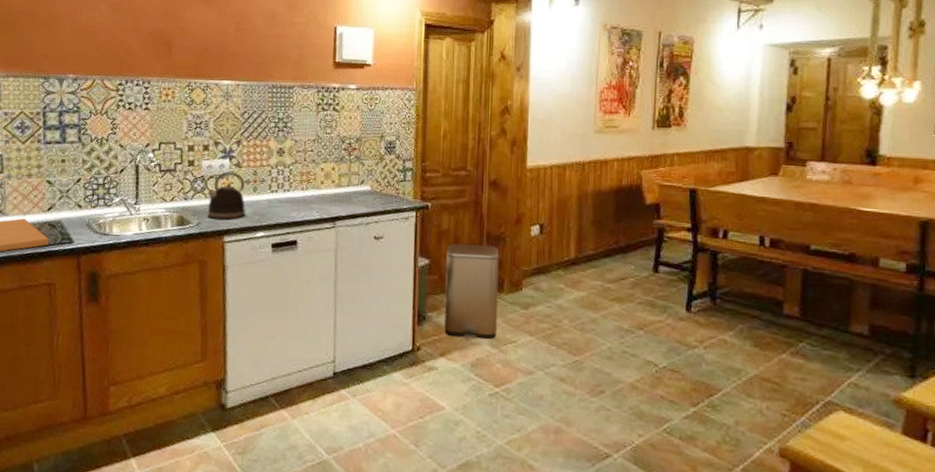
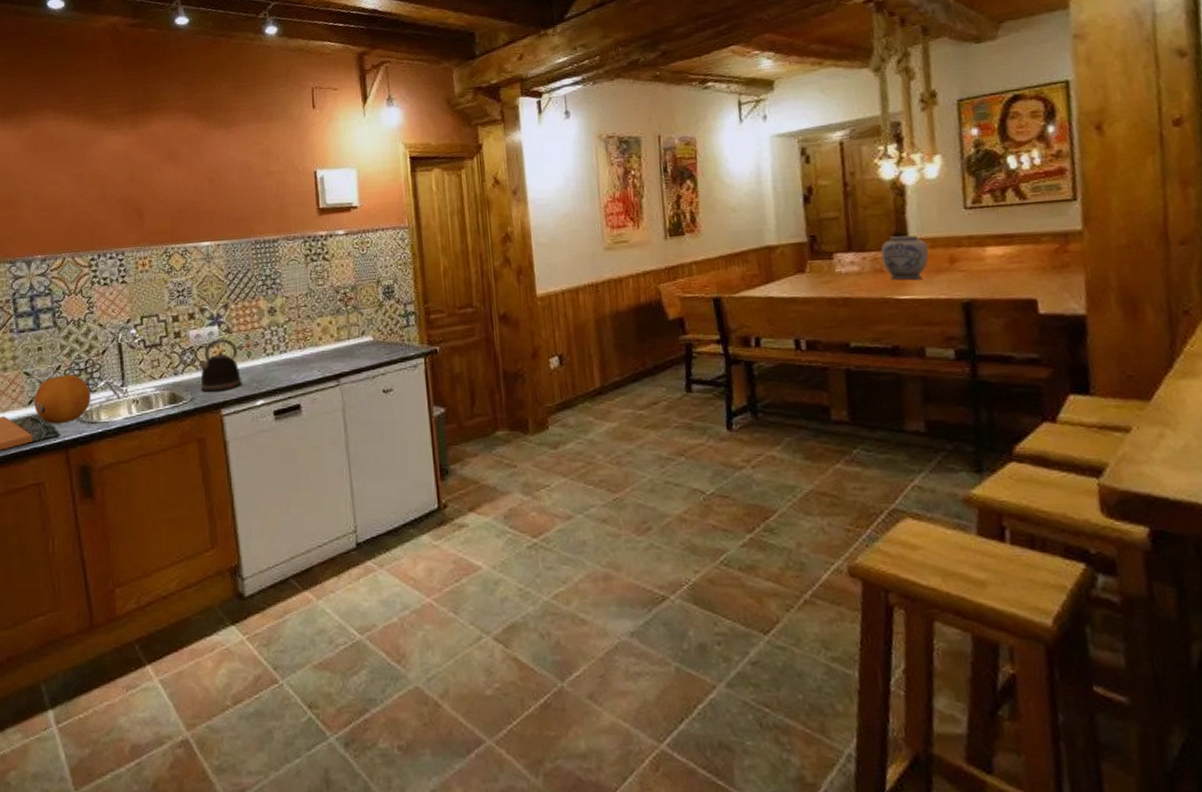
fruit: none [53,187,106,232] -> present [34,374,91,424]
pedal bin: present [444,243,499,340] -> none [462,384,527,490]
vase: none [851,152,896,194] -> present [880,235,930,281]

